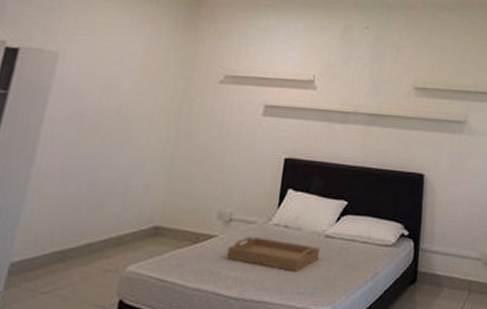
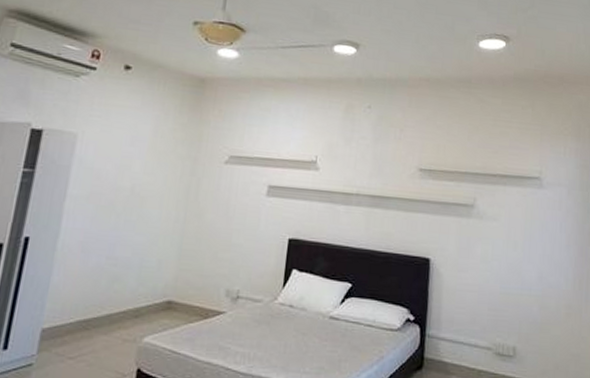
serving tray: present [226,236,321,273] -> none [234,314,326,352]

